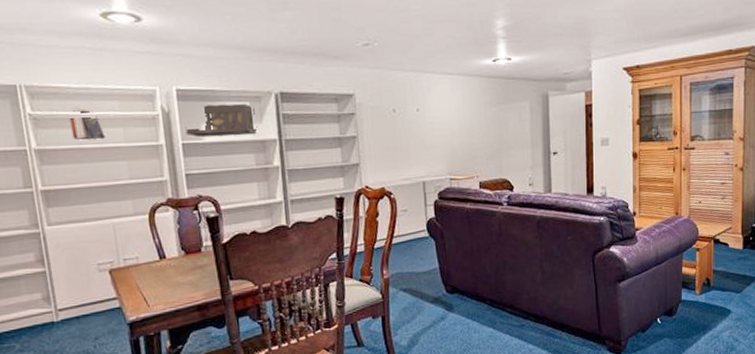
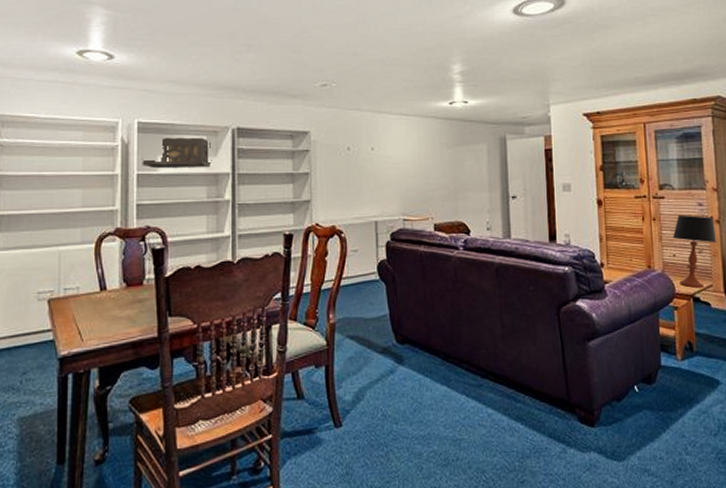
books: present [70,107,105,141] -> none [34,136,64,168]
table lamp: none [699,164,739,231] -> present [672,214,717,288]

